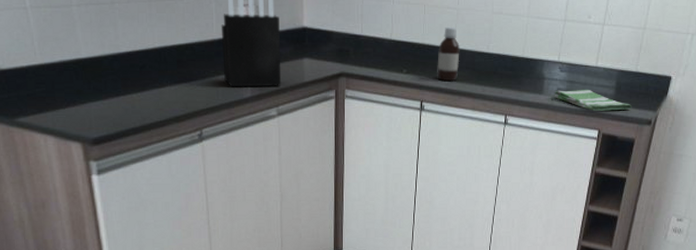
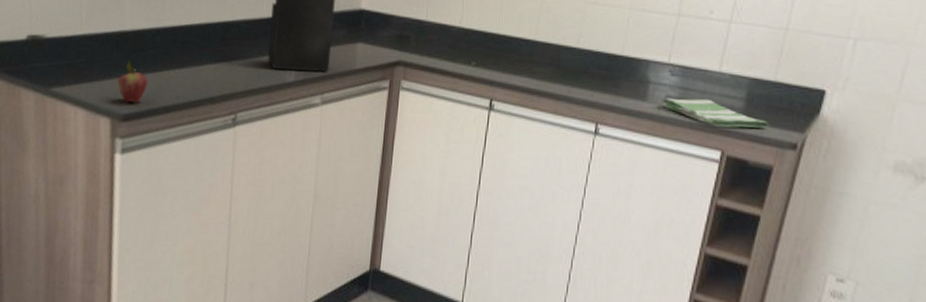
fruit: none [82,86,113,127] -> present [117,59,148,104]
bottle: present [437,26,460,81] -> none [512,15,543,78]

